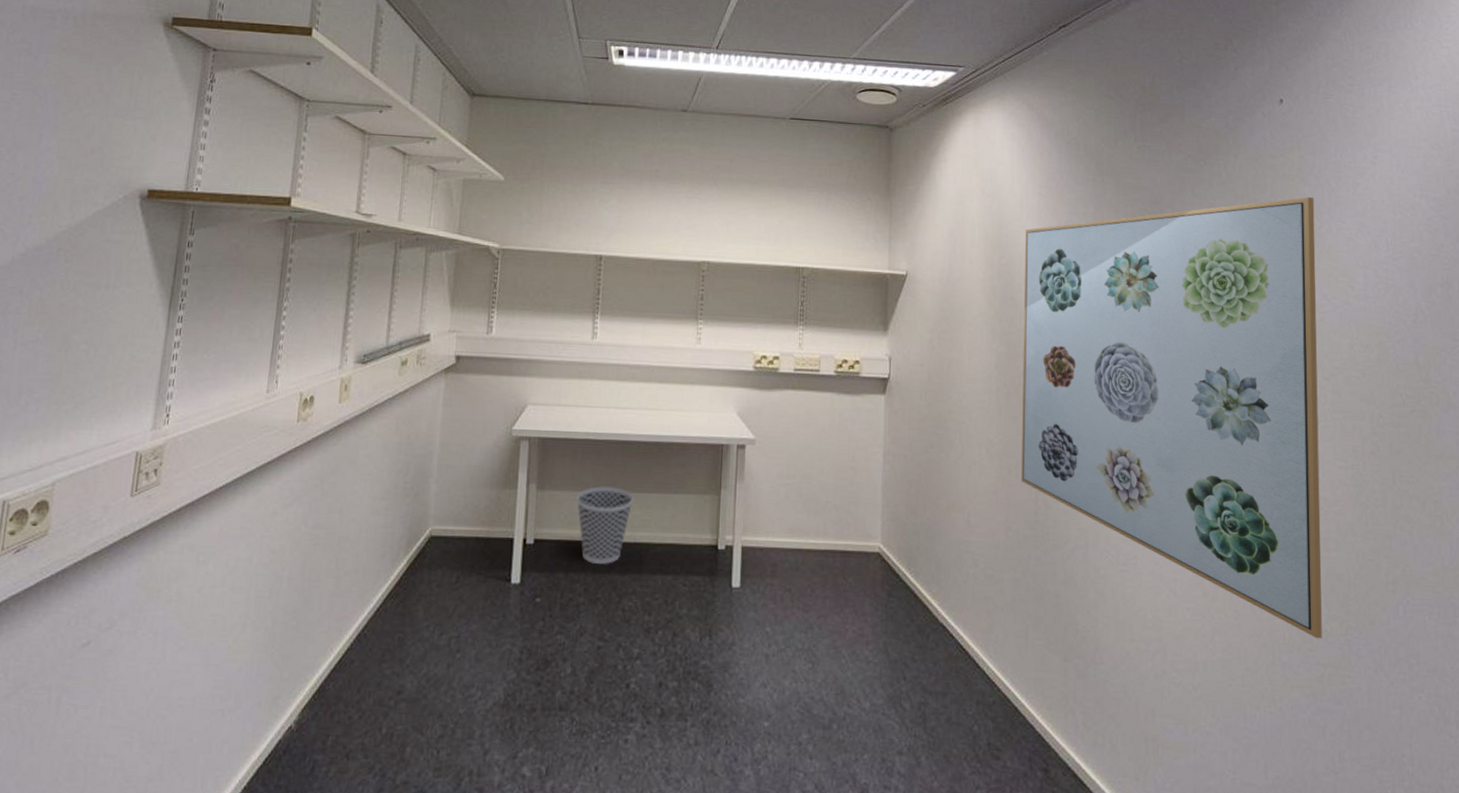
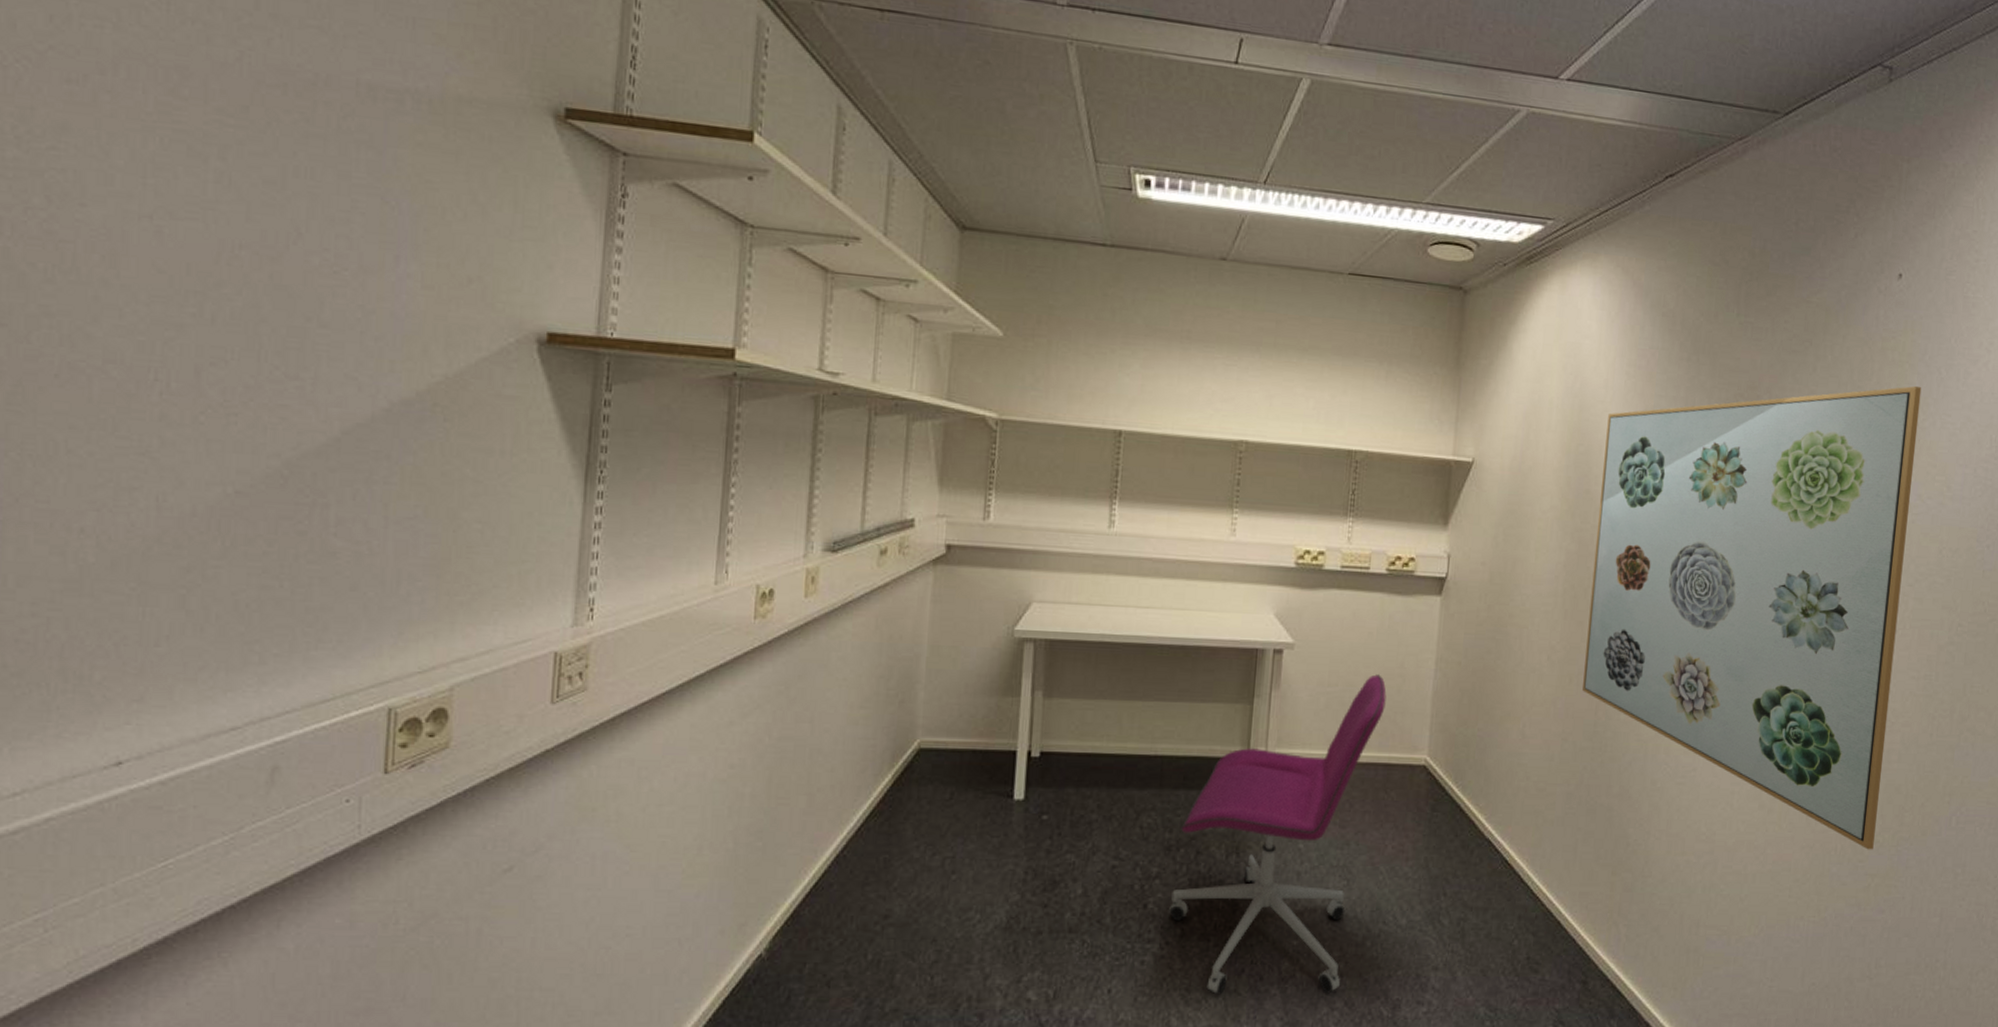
wastebasket: present [576,486,634,564] -> none [1088,694,1155,779]
office chair: none [649,467,840,776] -> present [1169,674,1387,995]

